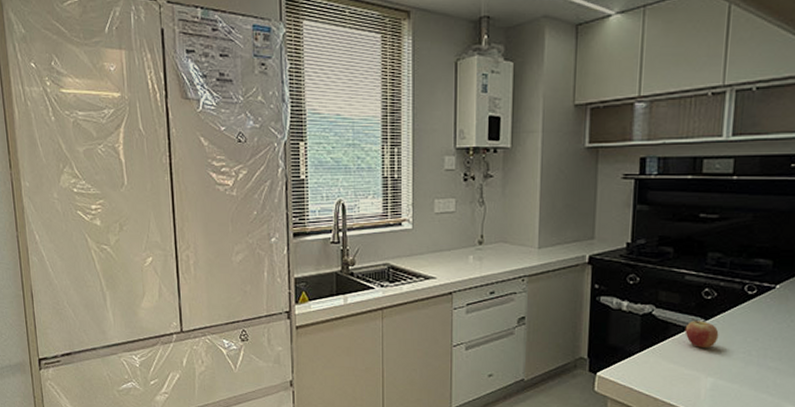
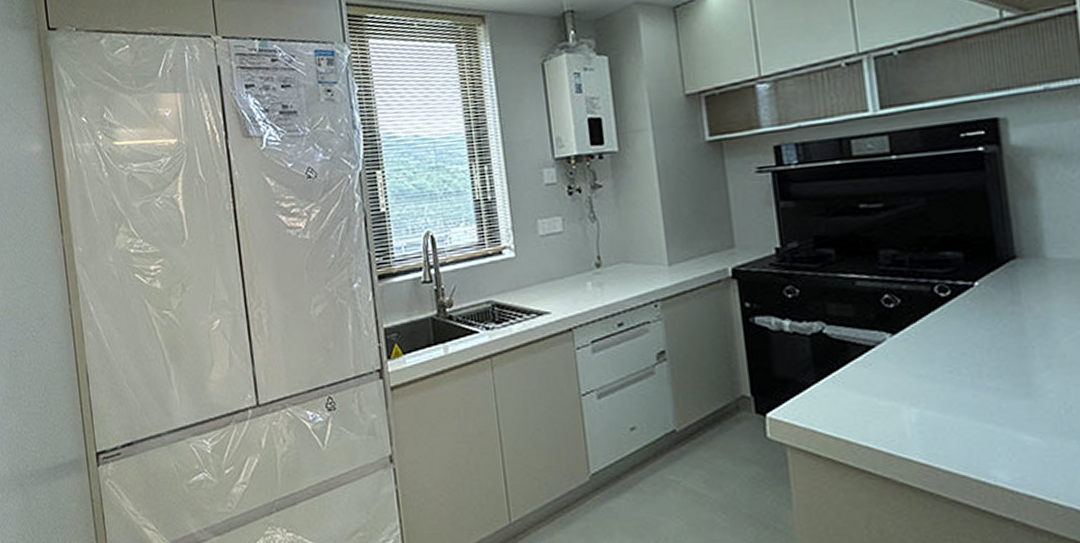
fruit: present [685,318,719,348] -> none [868,333,914,371]

